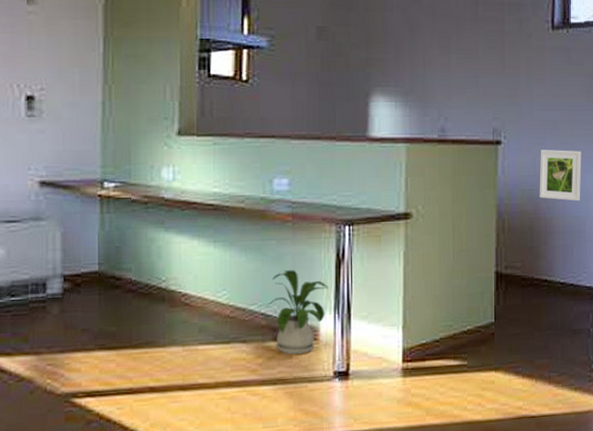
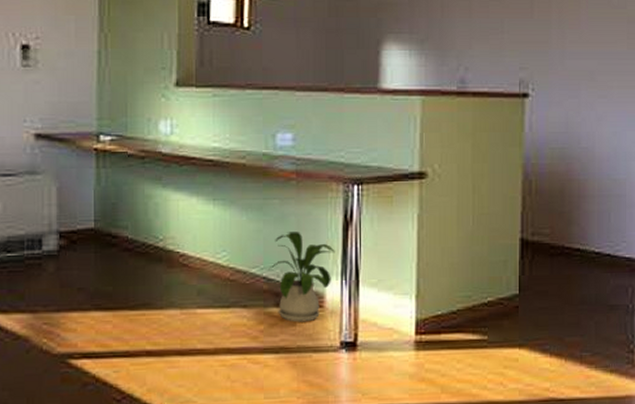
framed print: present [539,150,582,201] -> none [572,103,622,162]

